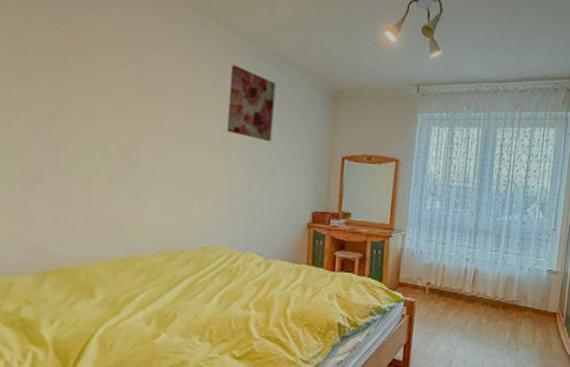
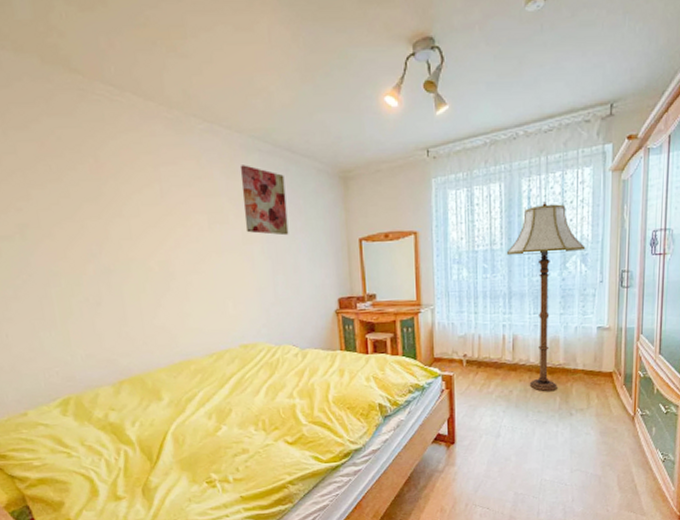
floor lamp: none [476,151,545,325] -> present [506,201,586,391]

